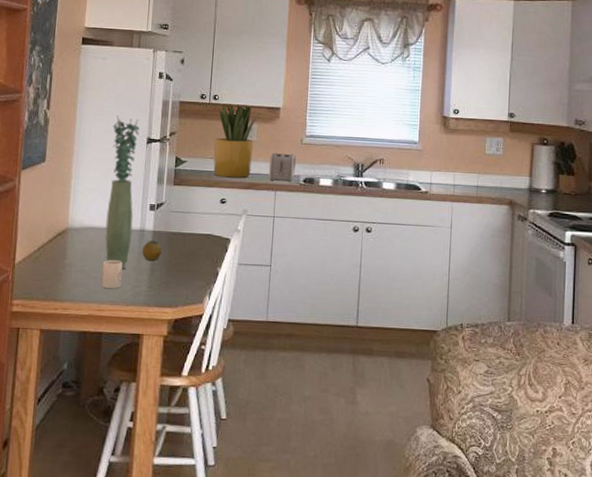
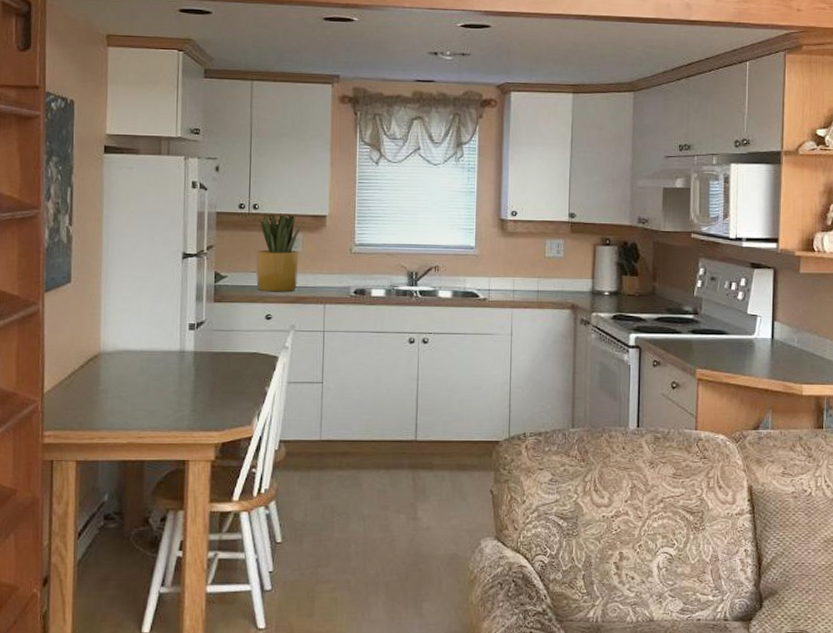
mug: present [101,260,123,290] -> none [140,384,163,415]
vase: present [105,115,140,270] -> none [141,229,173,394]
fruit: present [142,240,163,261] -> none [183,361,205,383]
toaster: present [268,152,296,183] -> none [316,263,345,295]

